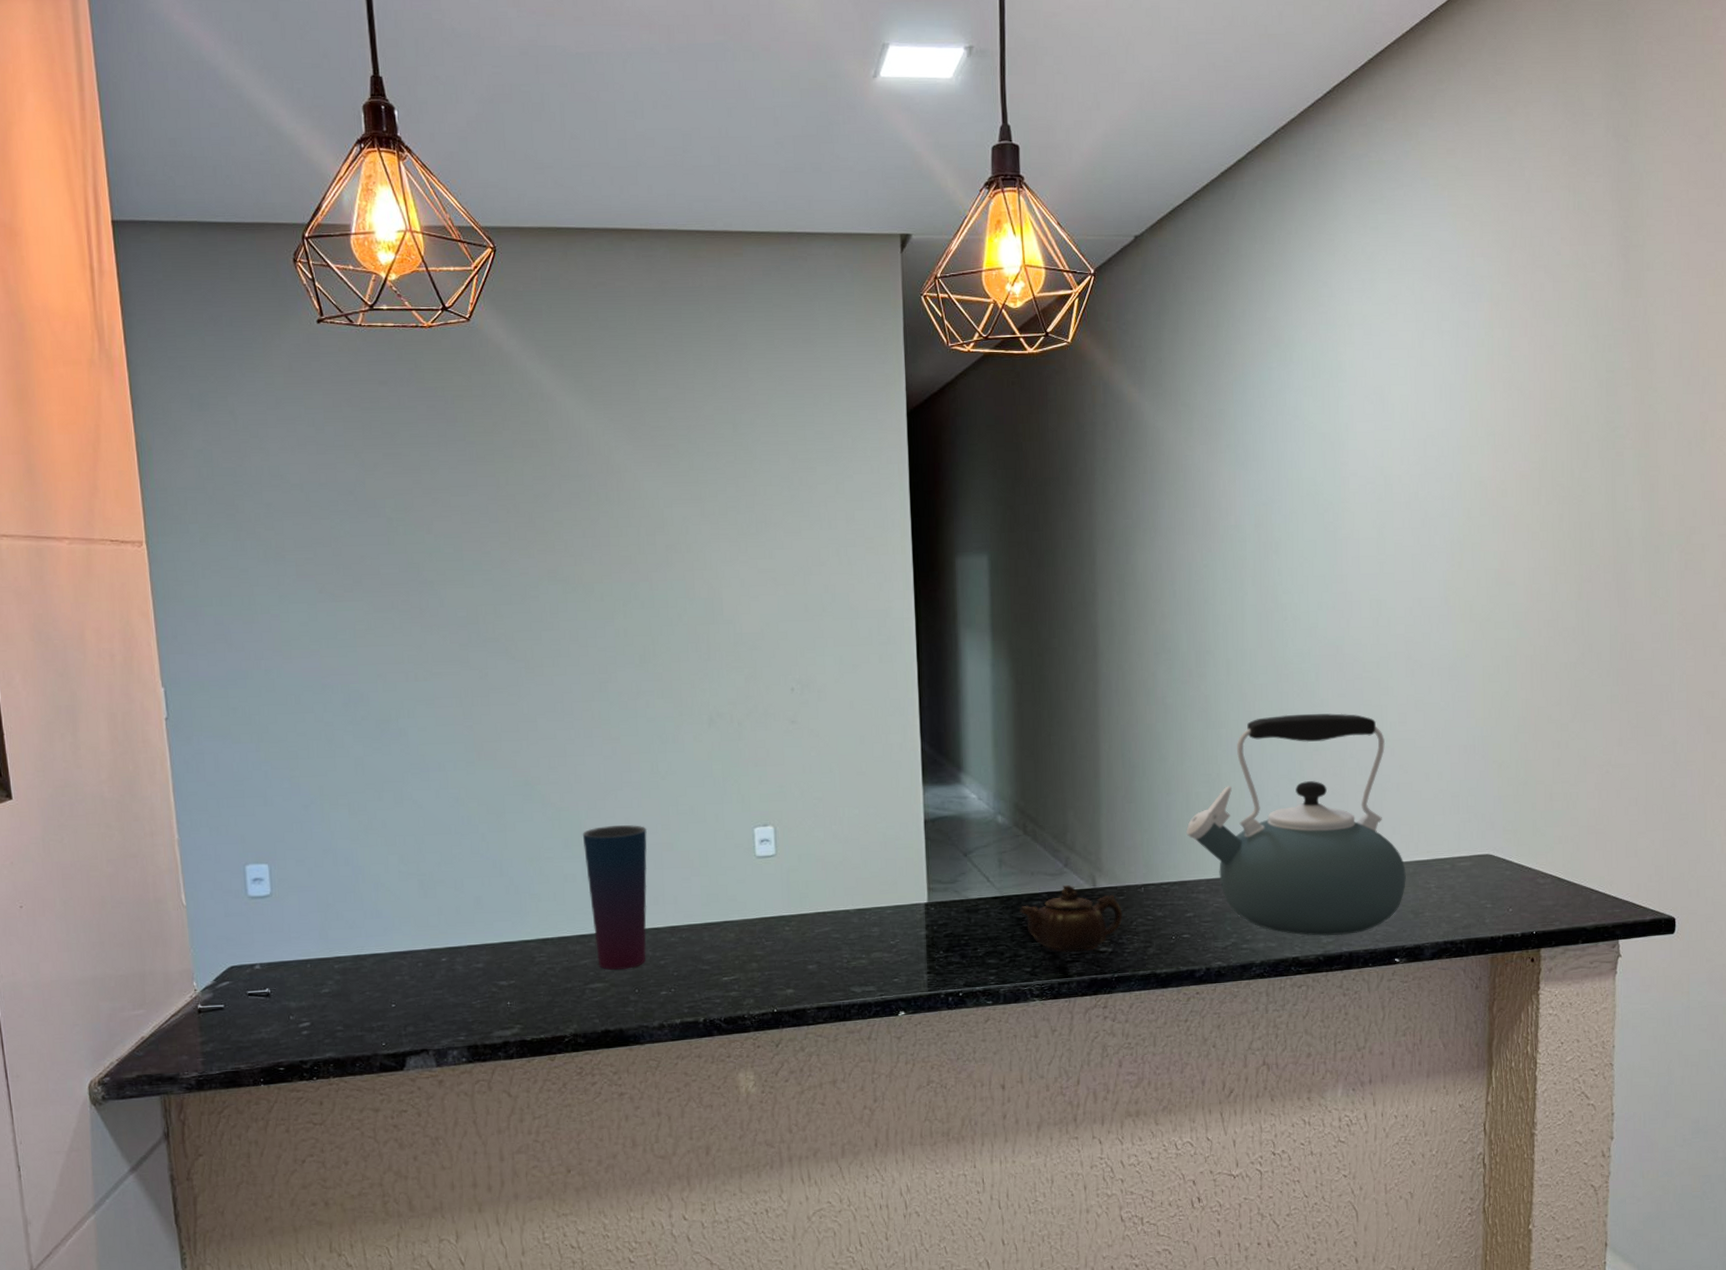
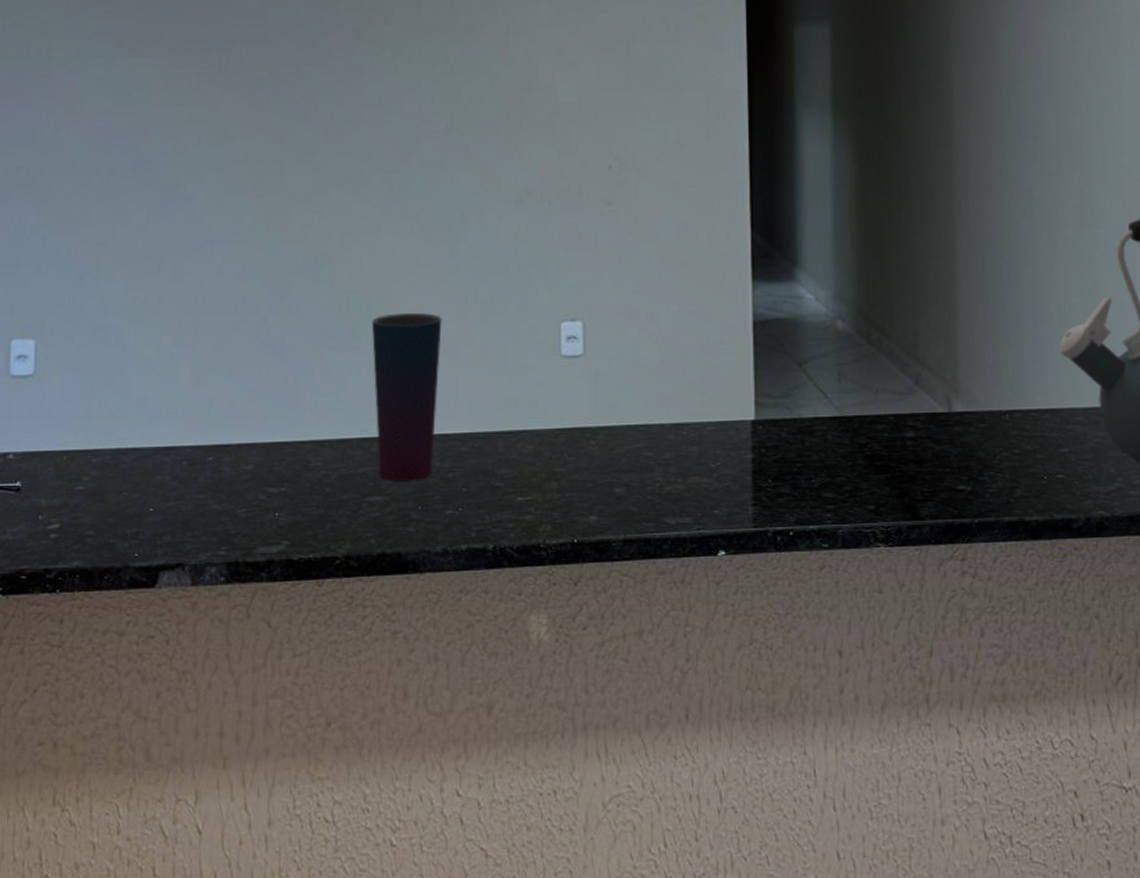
teapot: present [1020,885,1123,952] -> none [862,407,984,488]

